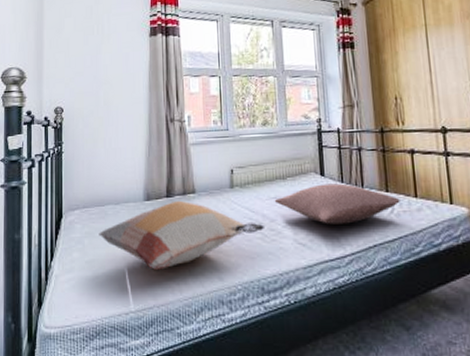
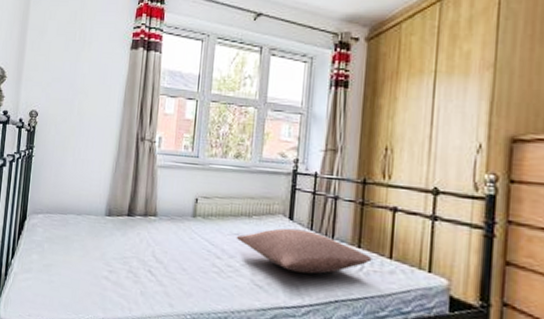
decorative pillow: present [99,200,266,270] -> none [58,220,223,286]

